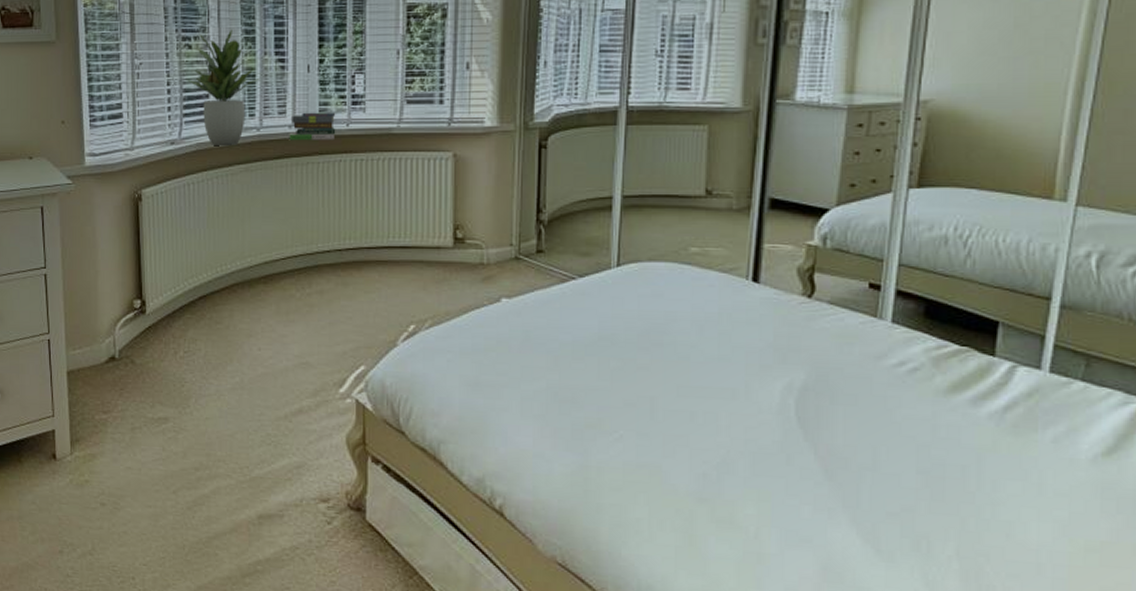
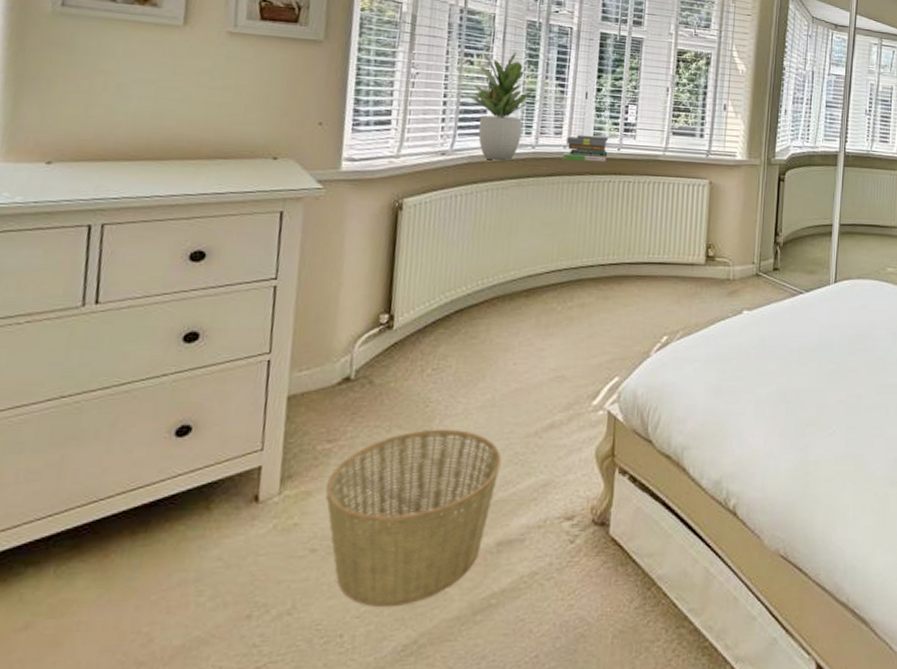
basket: none [106,407,255,560] -> present [325,429,502,607]

